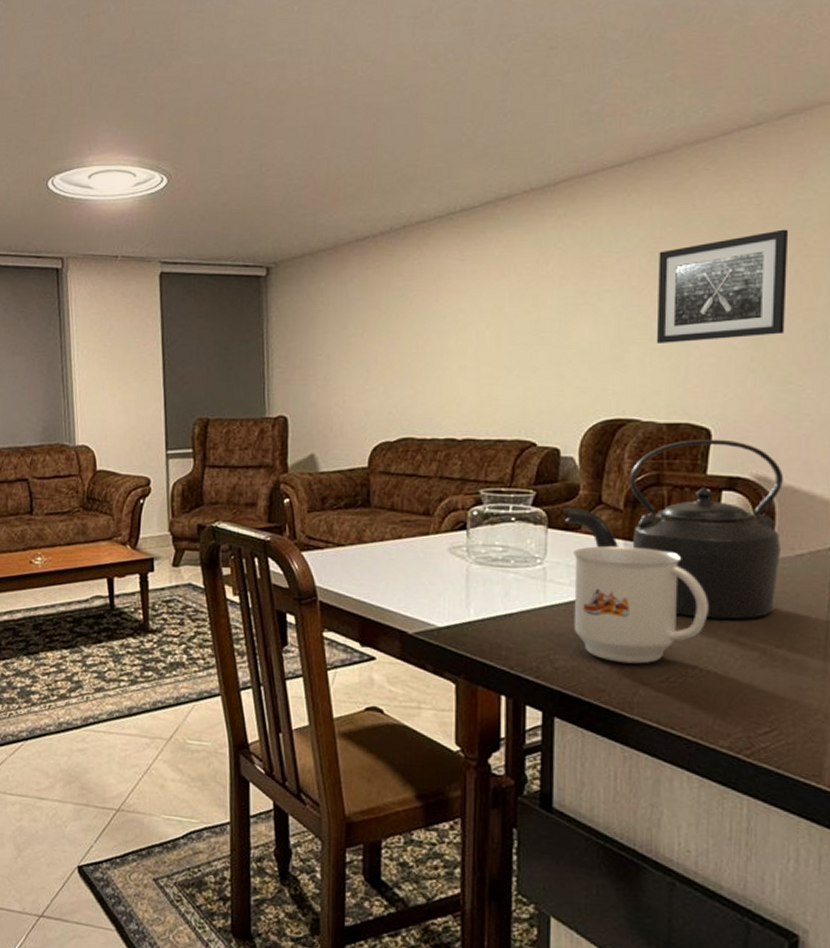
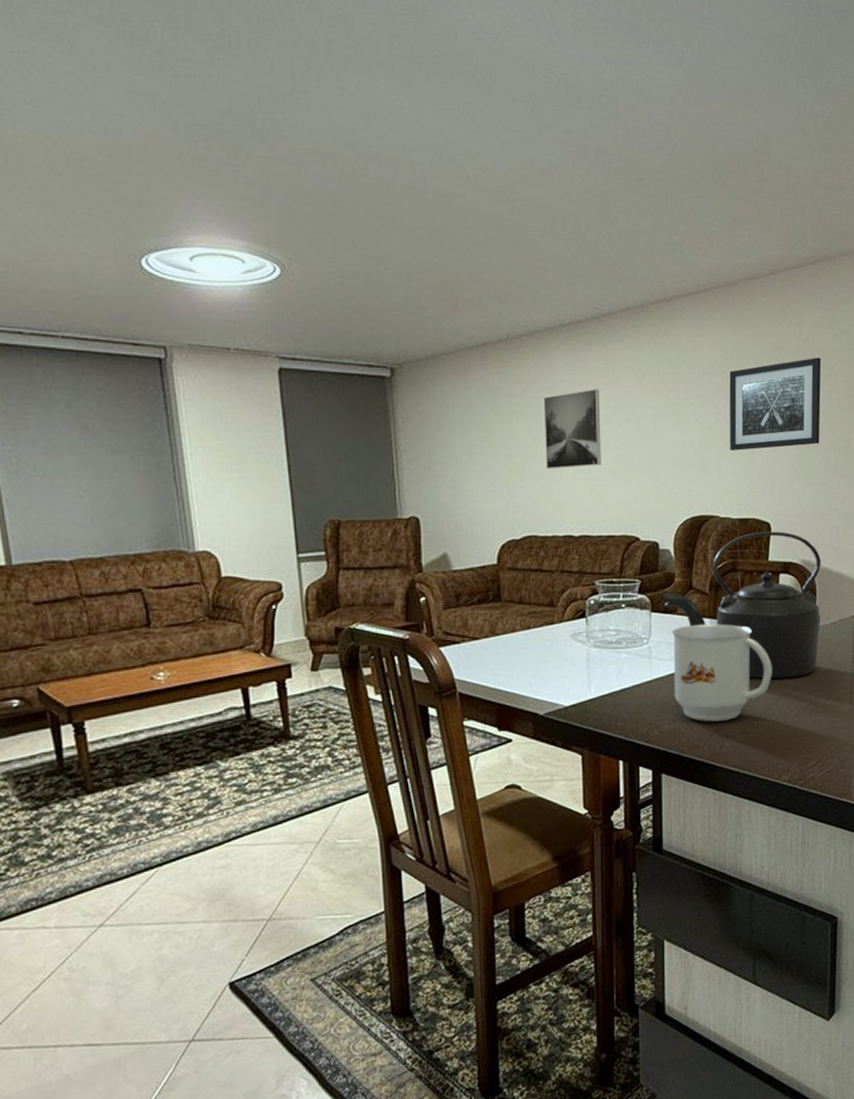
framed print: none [427,279,494,367] -> present [543,389,601,469]

